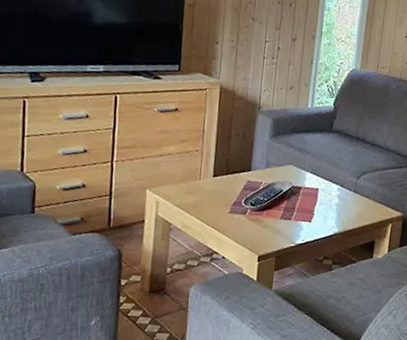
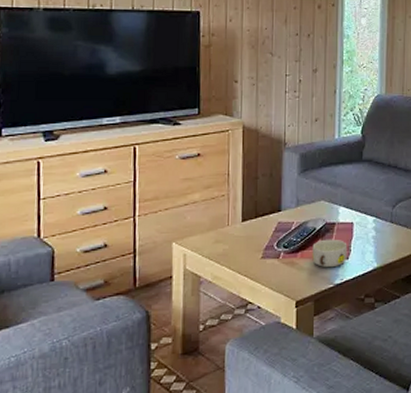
bowl: none [277,201,311,229] -> present [312,239,347,268]

